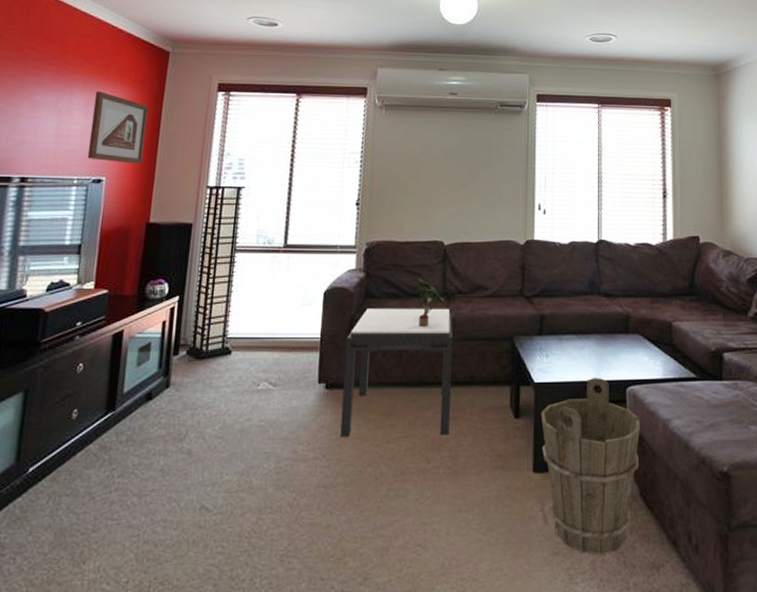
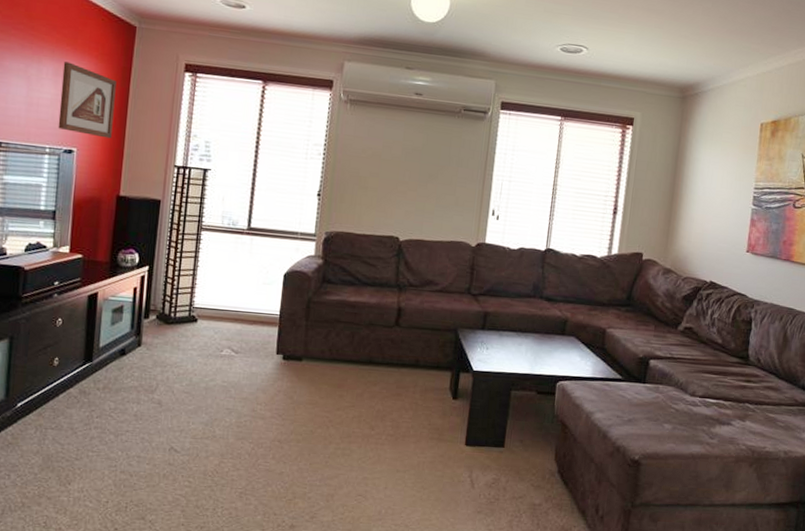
side table: present [340,308,453,436] -> none [295,293,403,408]
potted plant: present [416,278,445,327] -> none [370,269,397,313]
bucket: present [540,377,641,554] -> none [475,370,566,516]

